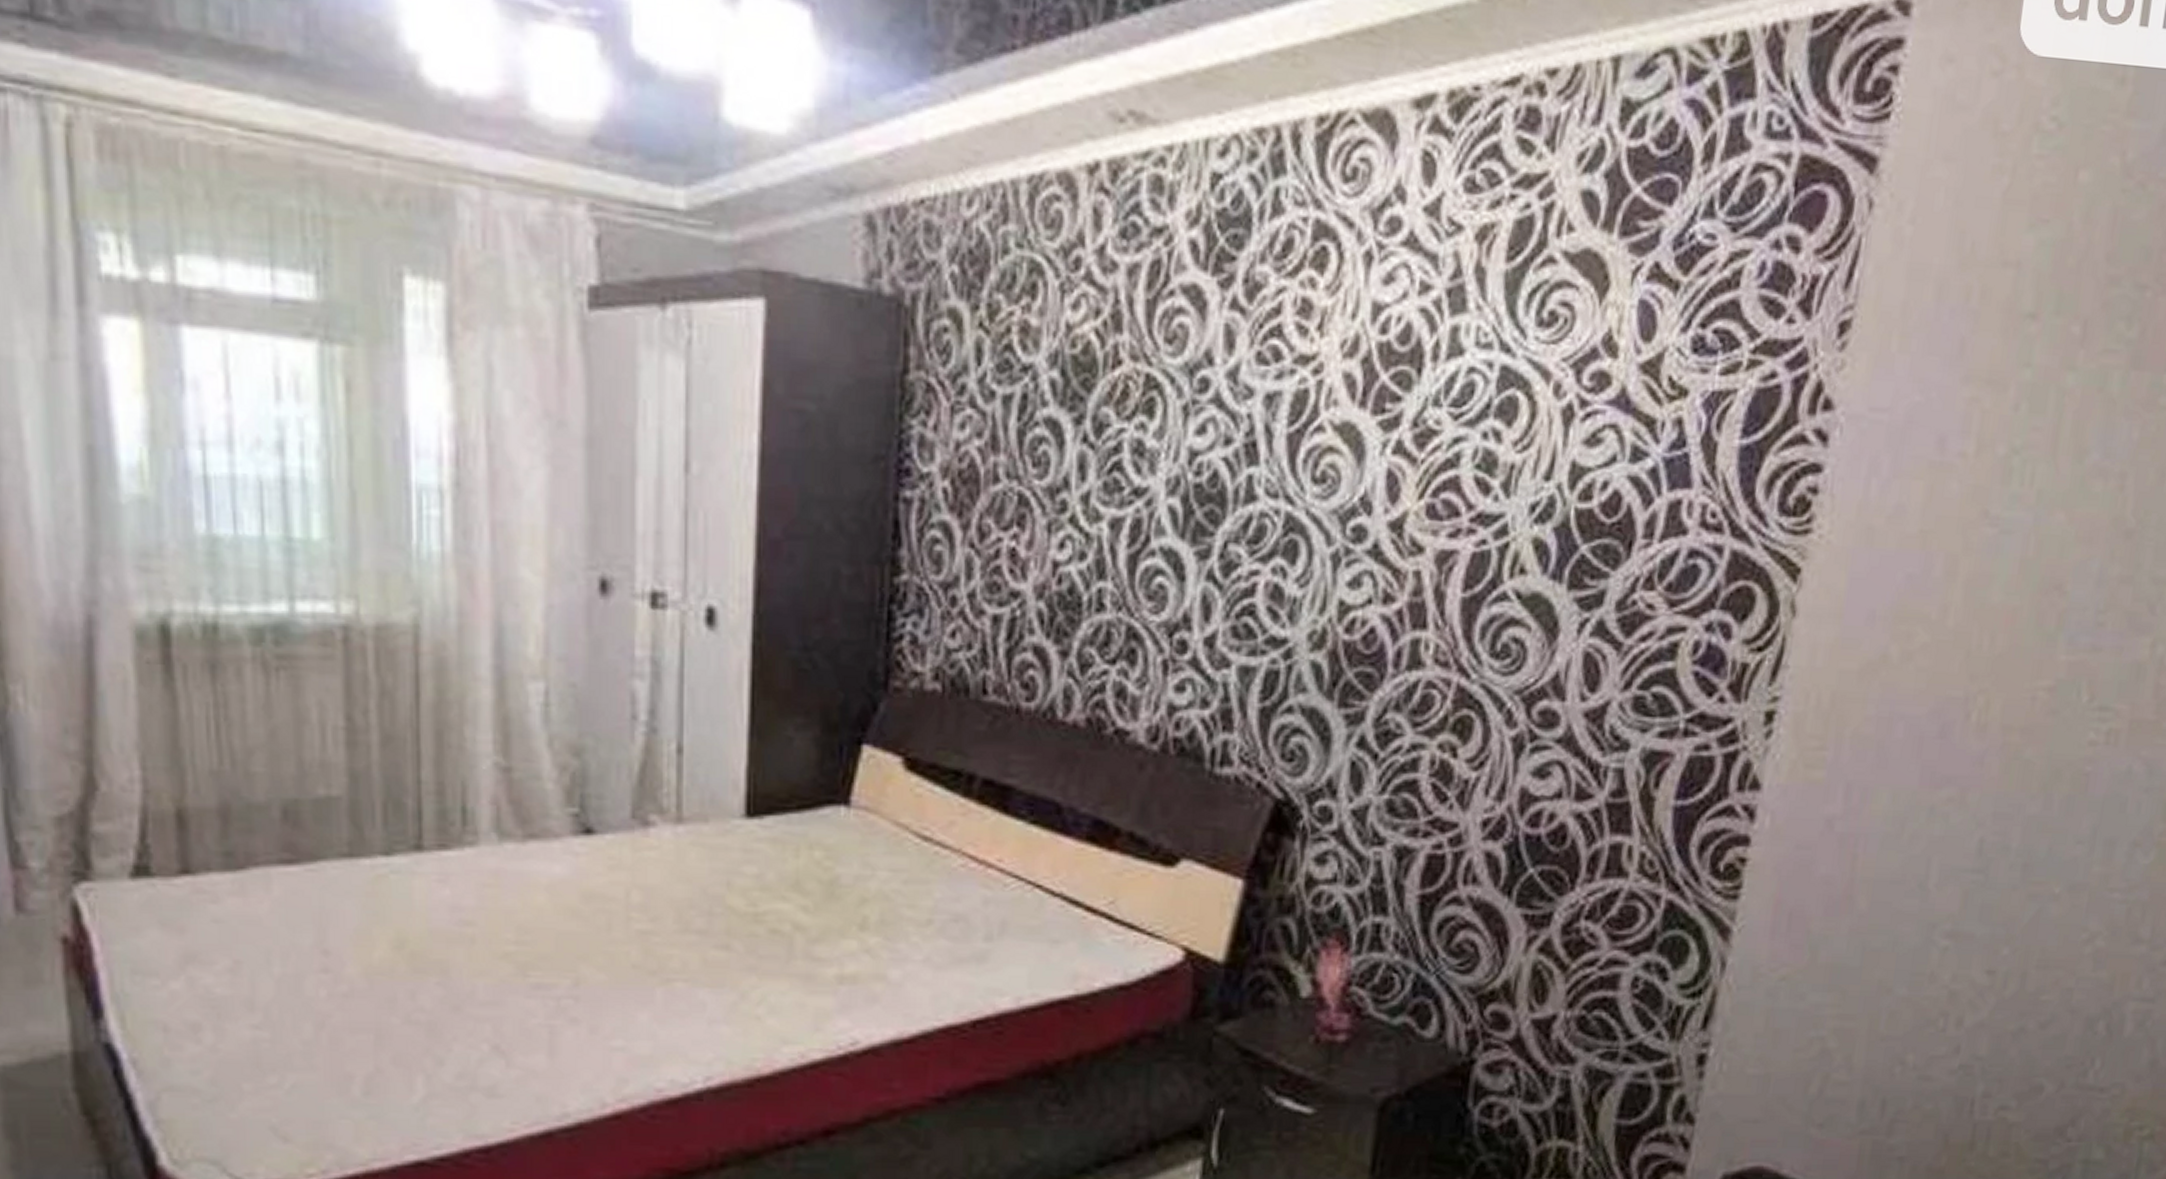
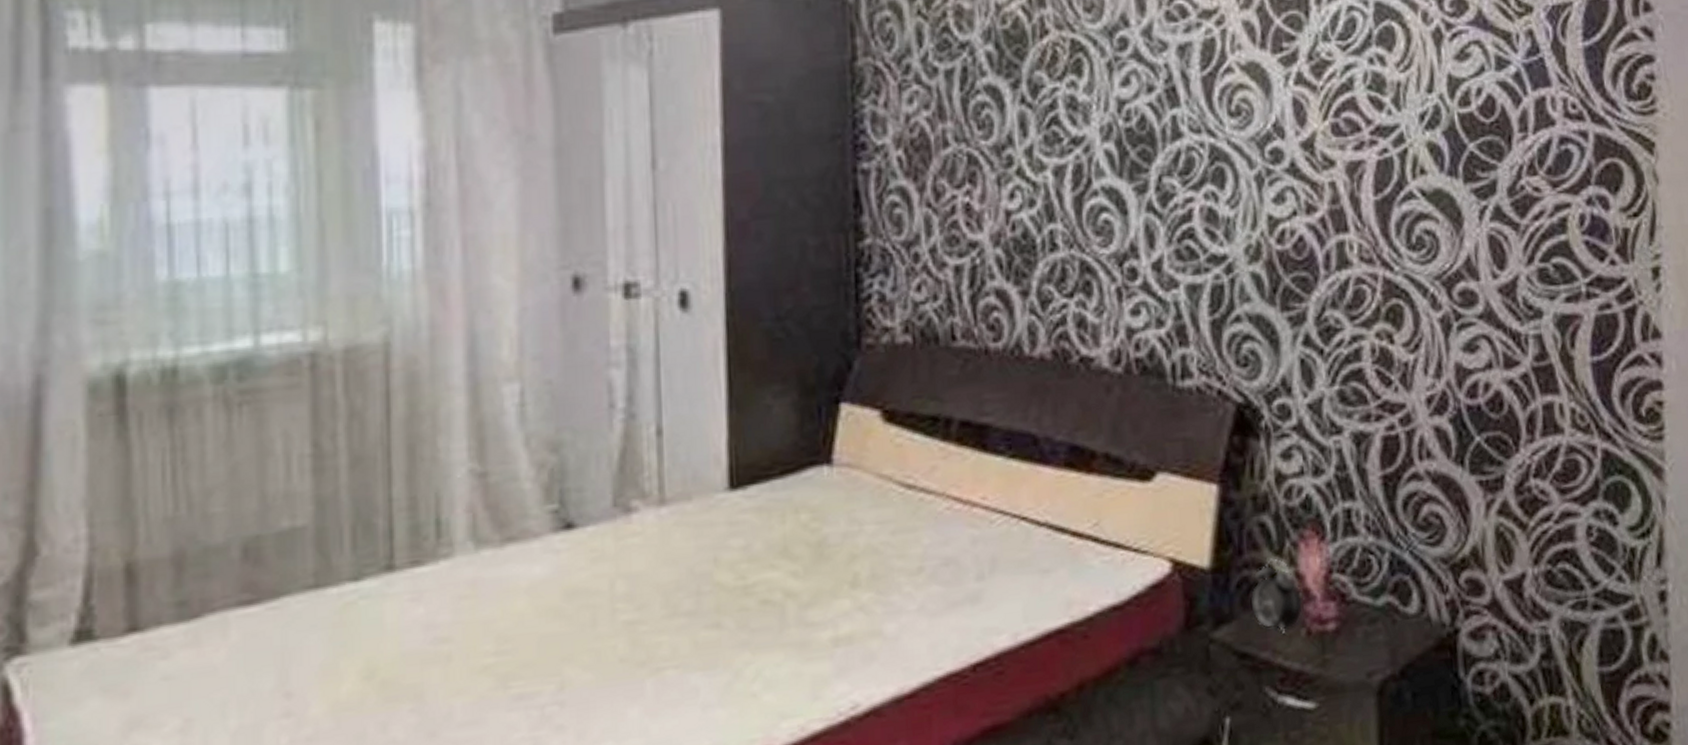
alarm clock: none [1262,962,1315,1037] -> present [1251,558,1303,633]

